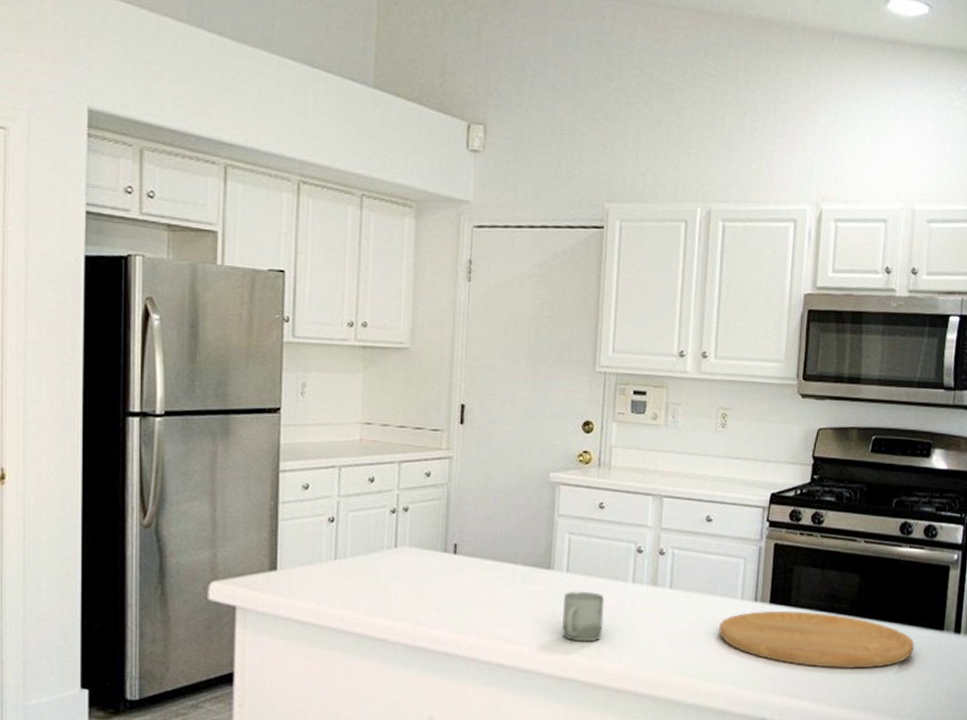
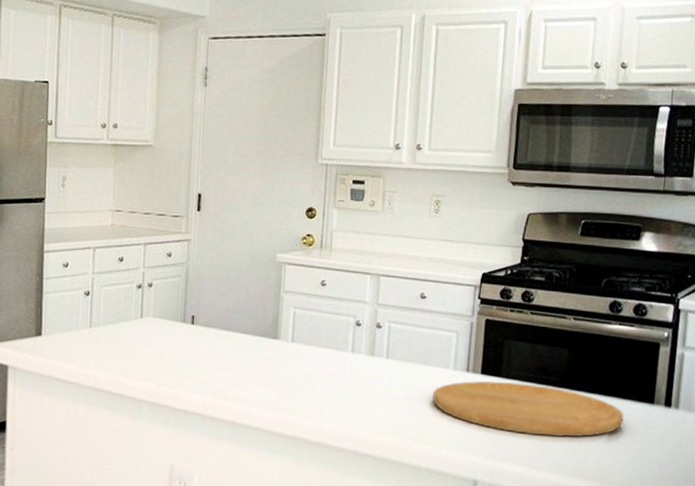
cup: present [561,591,605,642] -> none [287,359,326,405]

